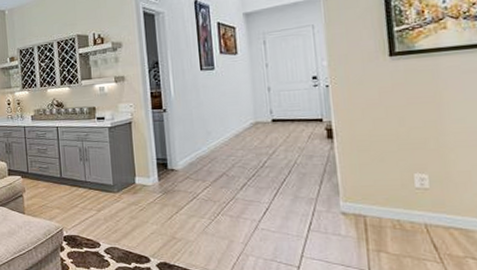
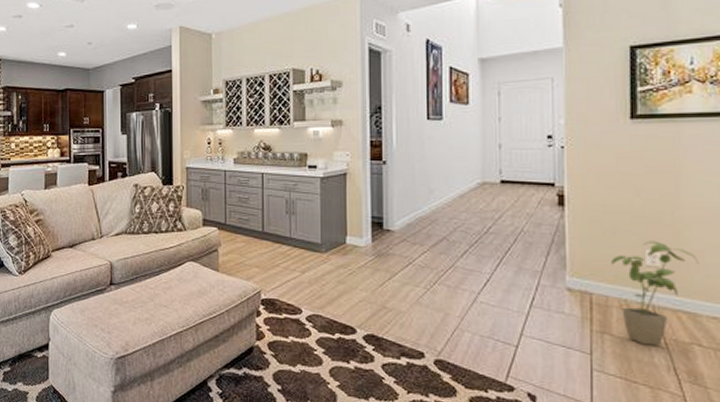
house plant: none [381,165,467,261] -> present [610,240,699,346]

